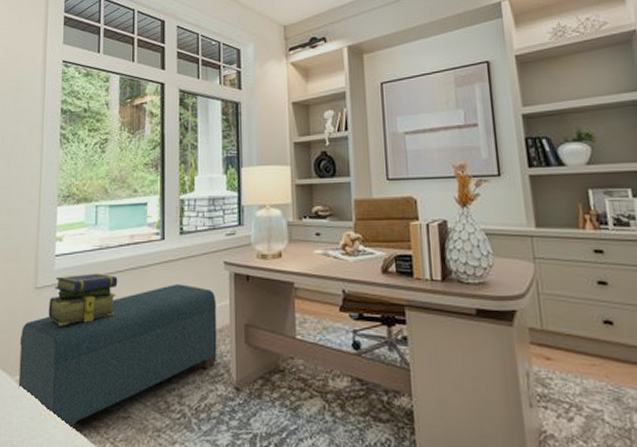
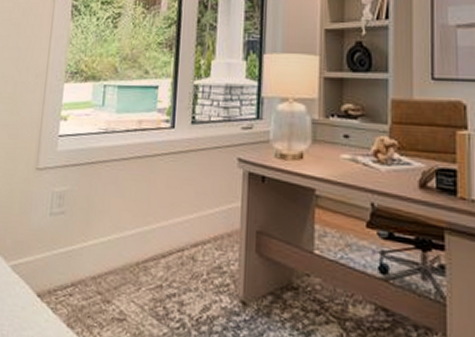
bench: present [18,284,217,430] -> none [12,178,227,326]
stack of books: present [48,273,118,326] -> none [47,158,122,213]

